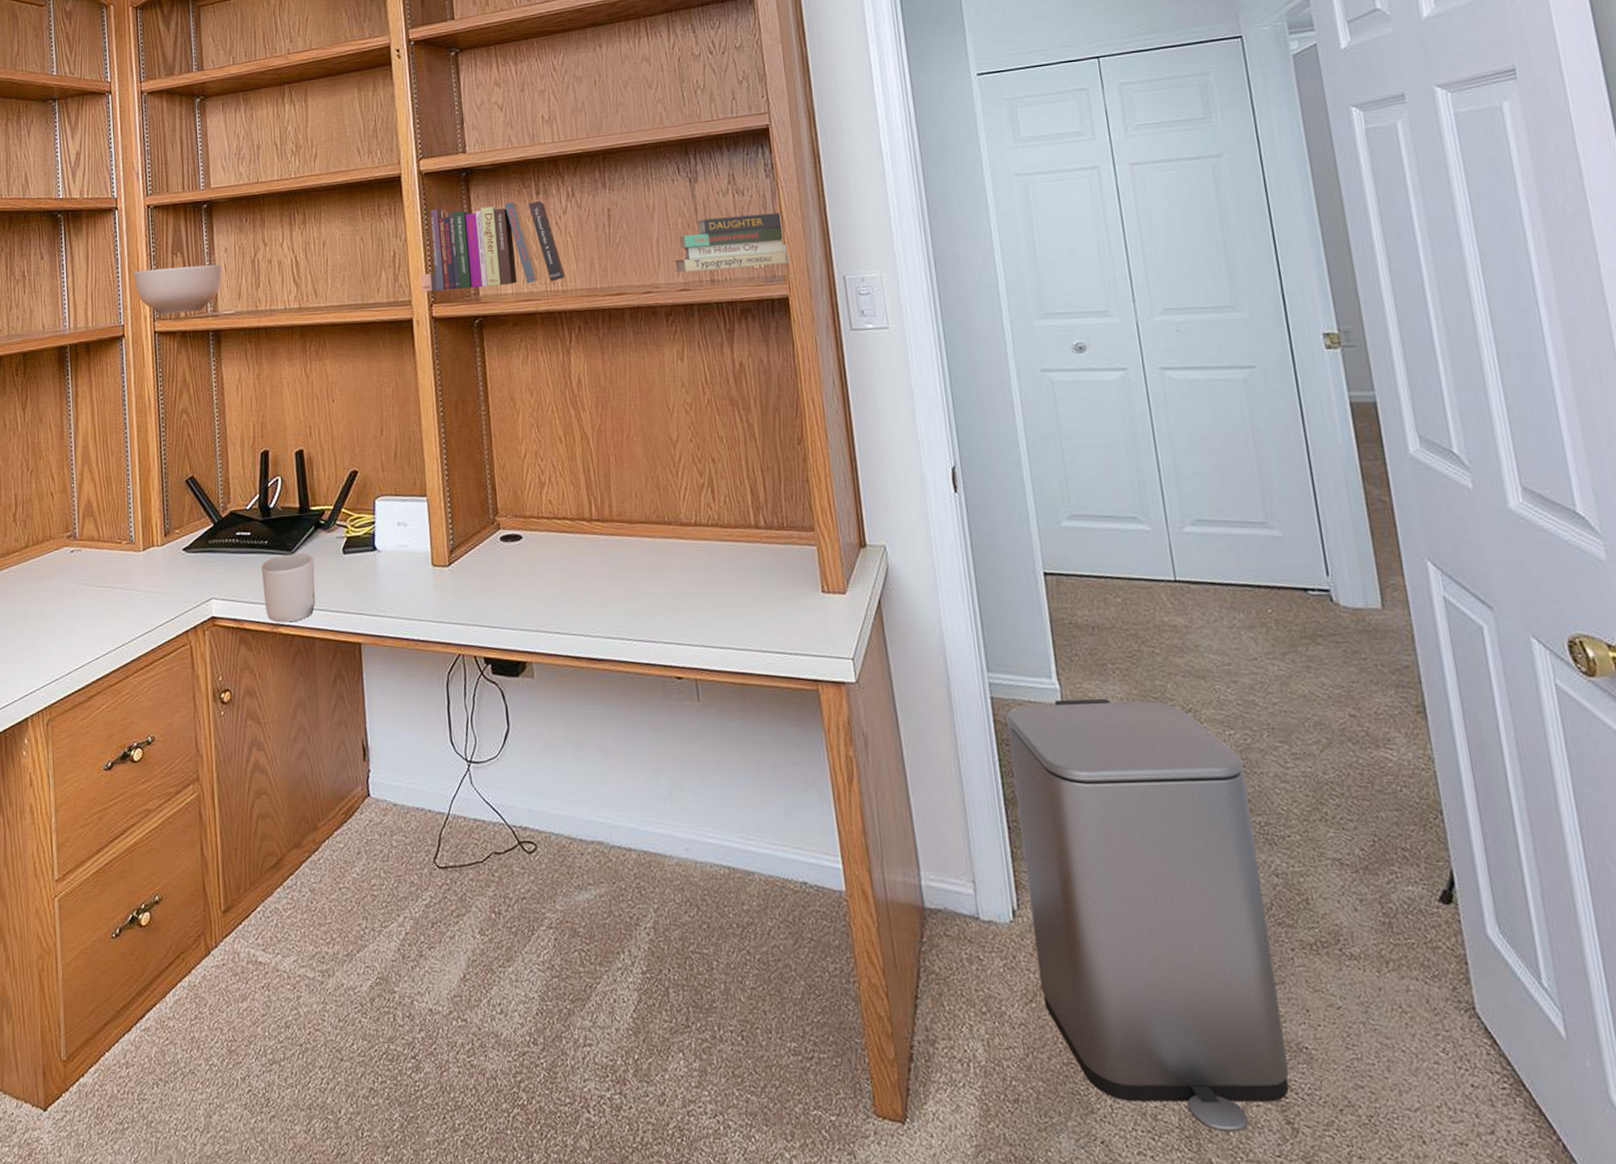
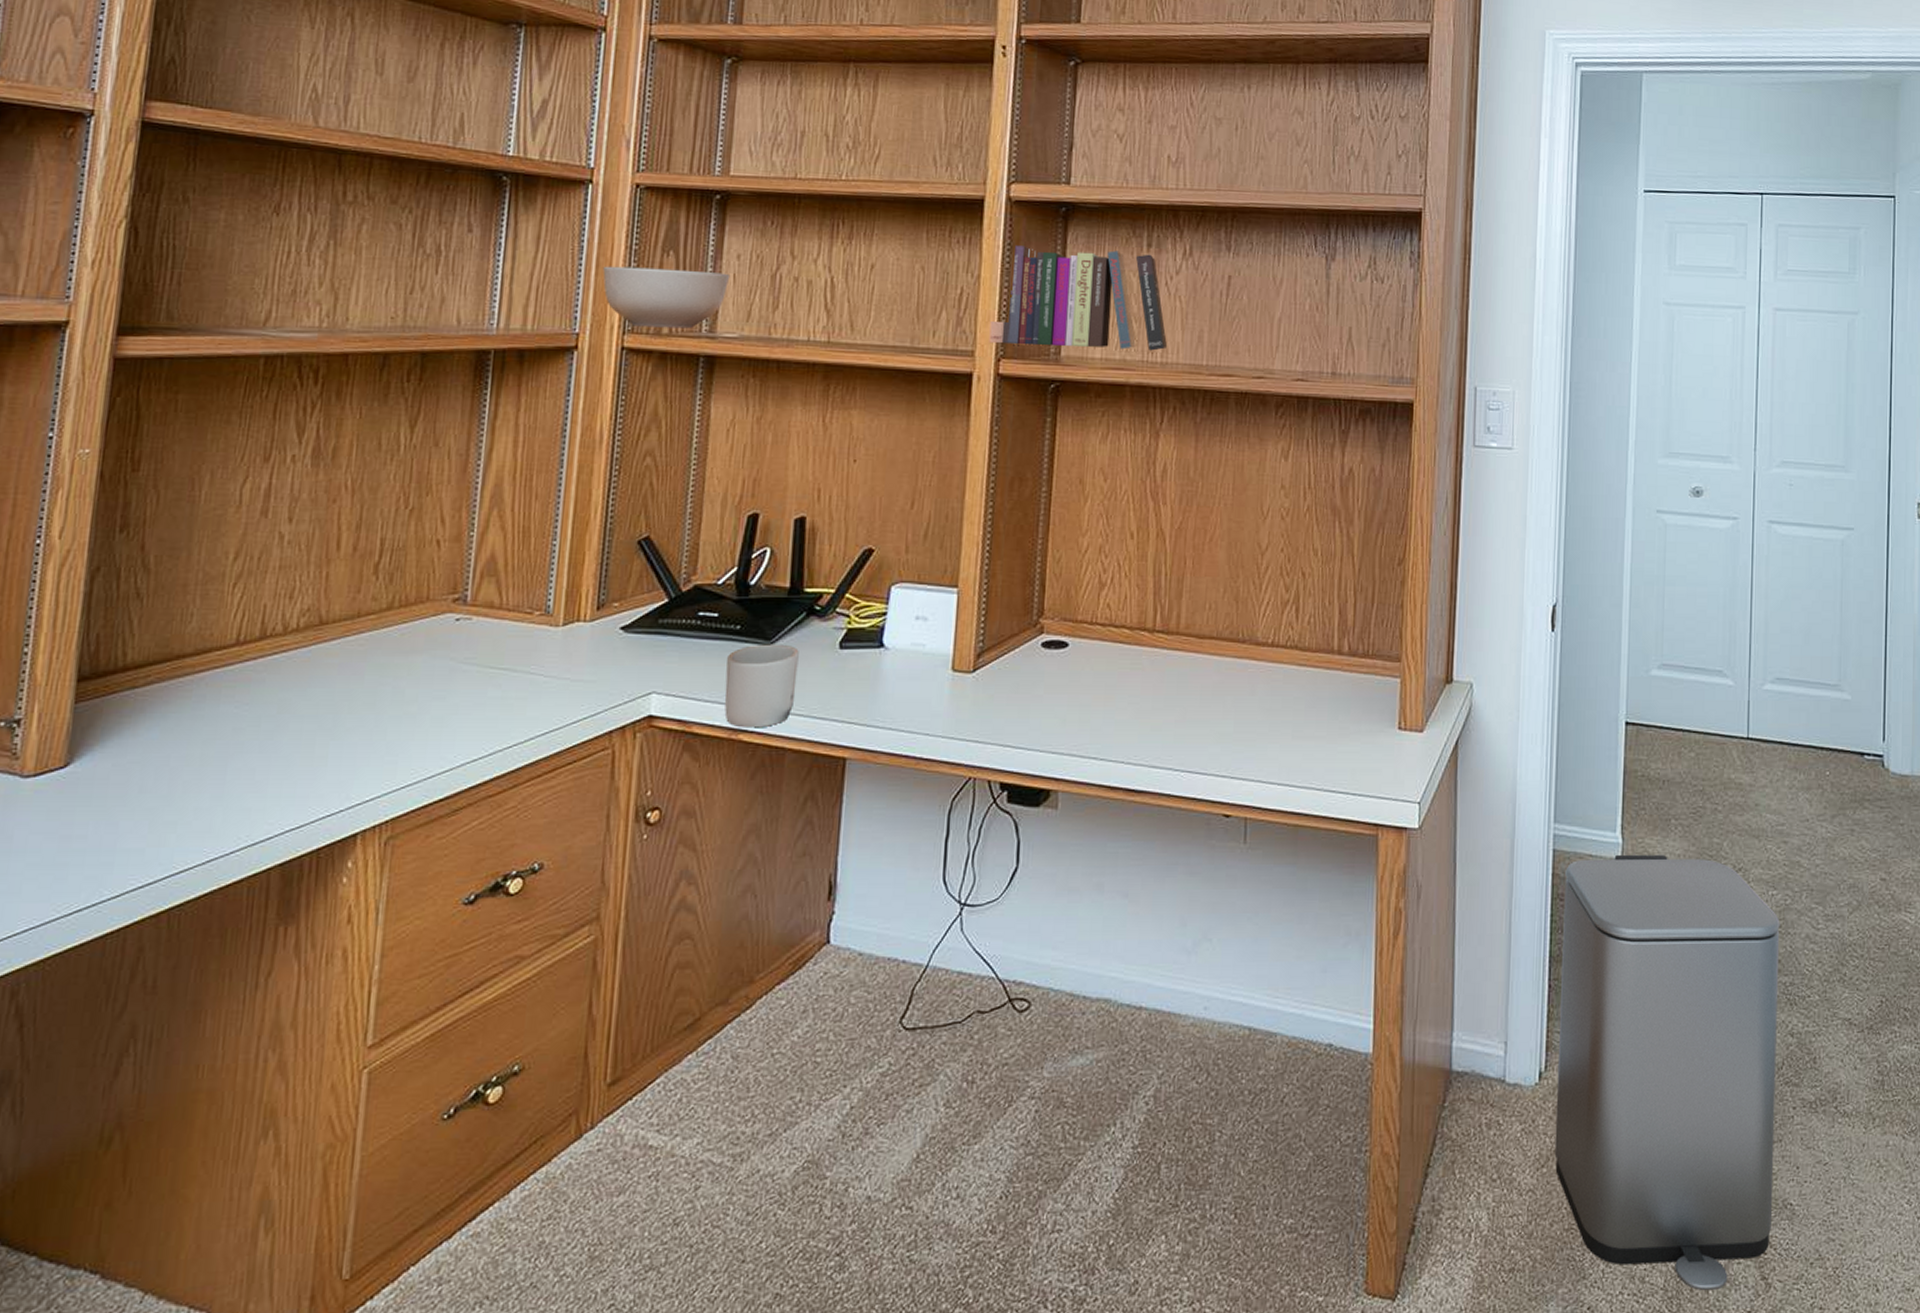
books: present [674,212,789,273] -> none [1295,303,1421,365]

